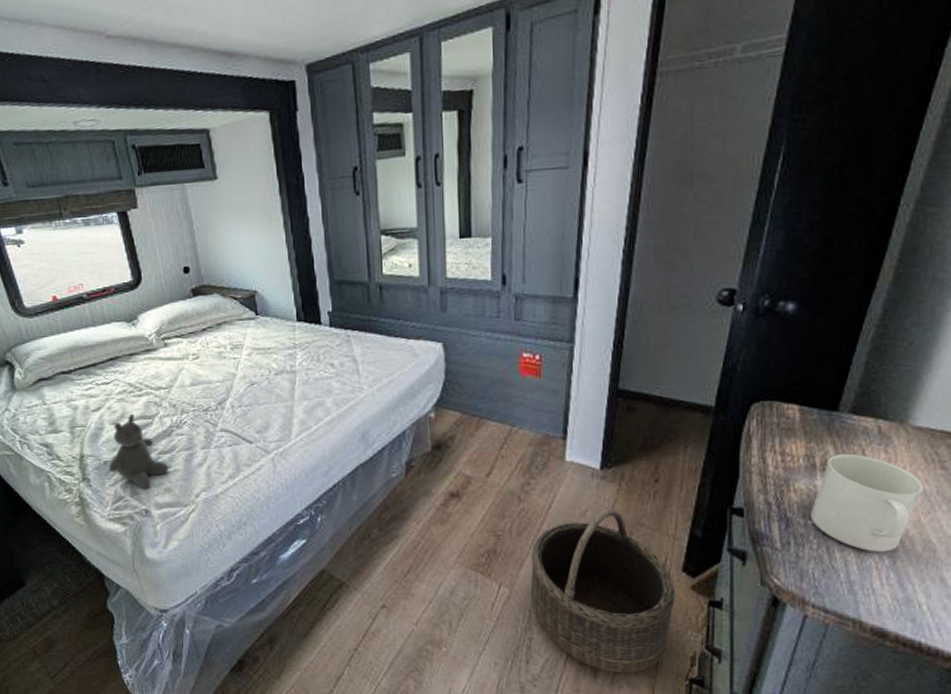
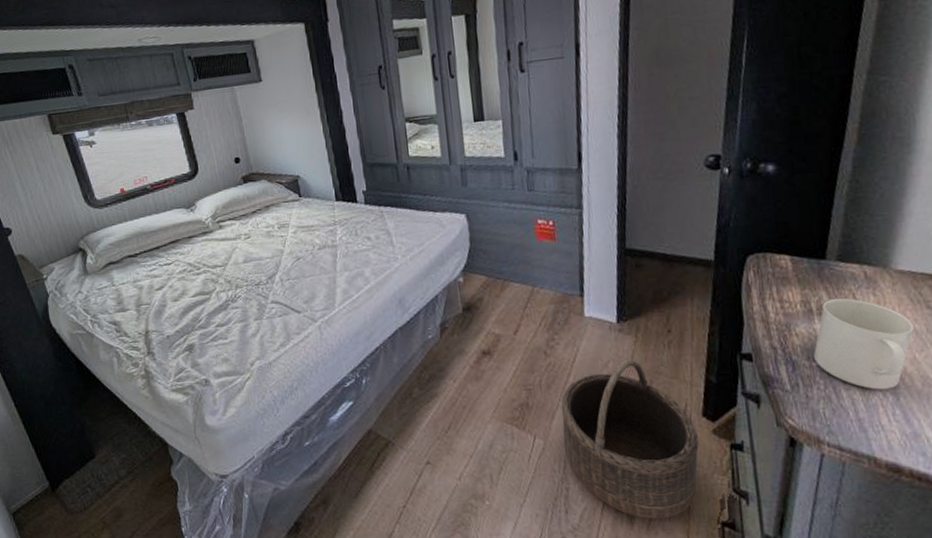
stuffed bear: present [108,413,169,489] -> none [171,290,226,360]

